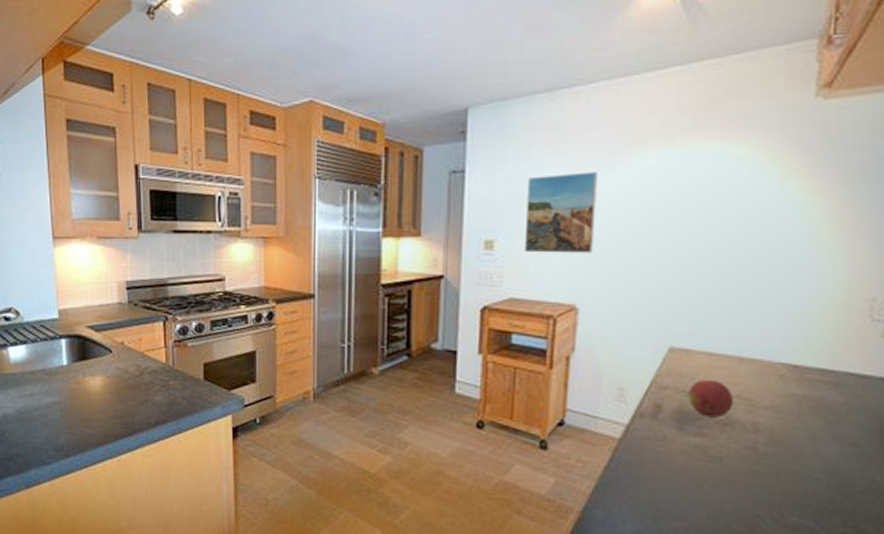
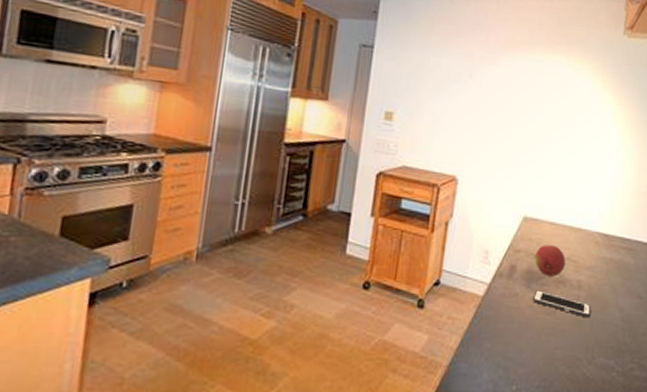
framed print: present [524,172,597,254] -> none [418,61,480,133]
cell phone: none [688,433,776,468] -> present [533,290,591,318]

